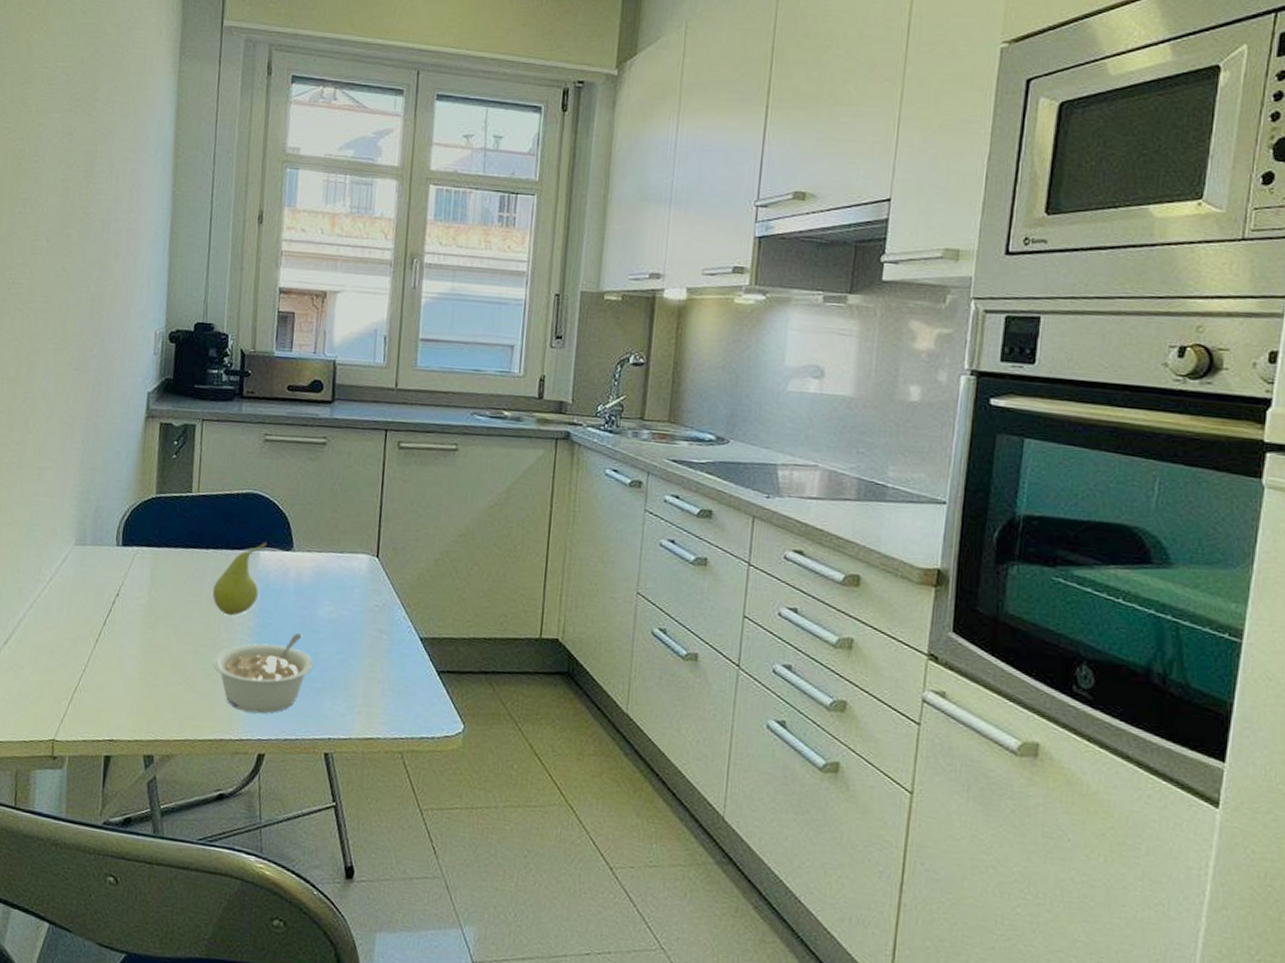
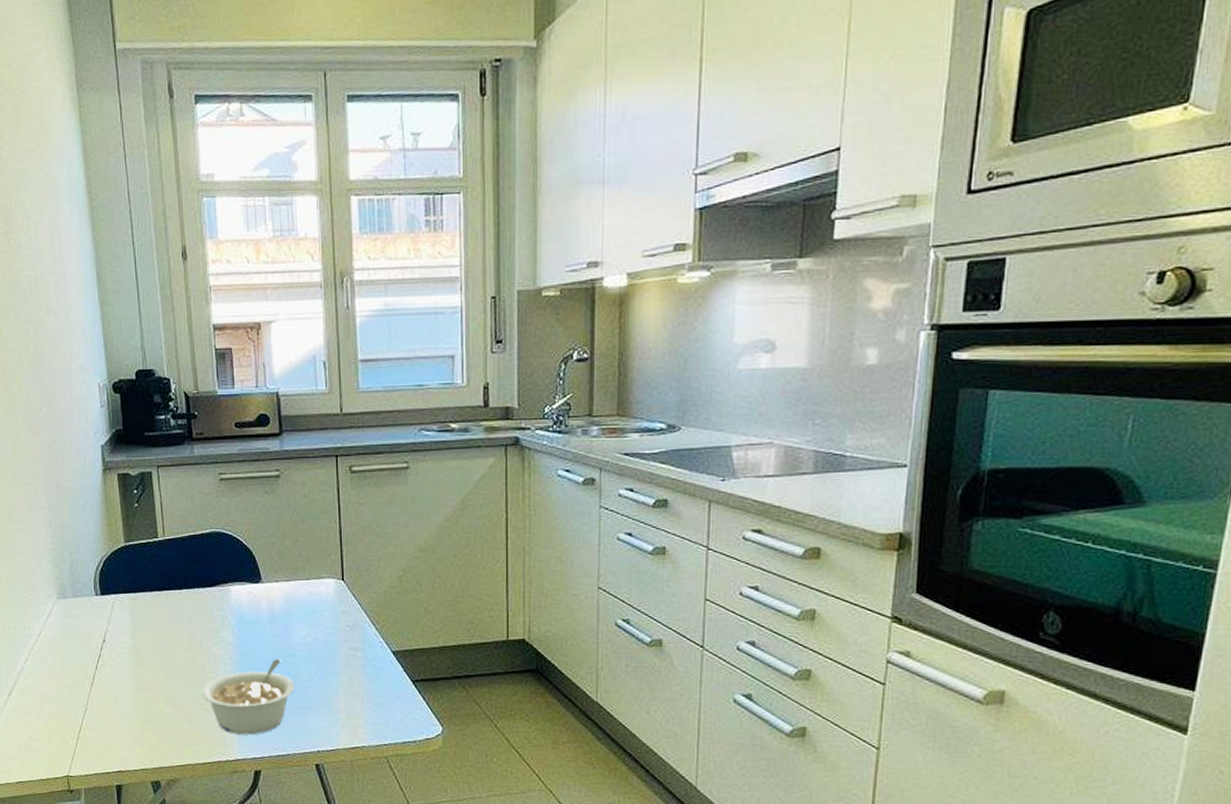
fruit: present [213,541,267,616] -> none [192,577,236,649]

